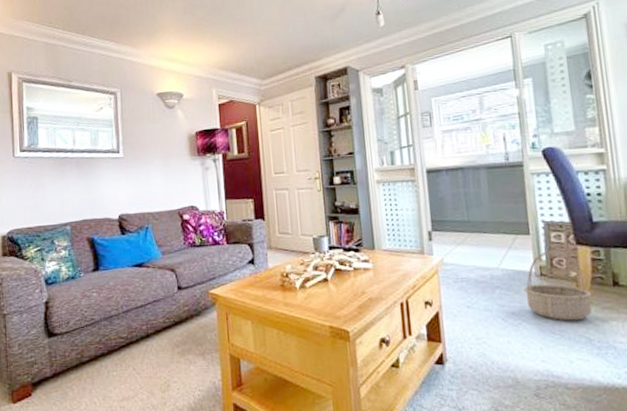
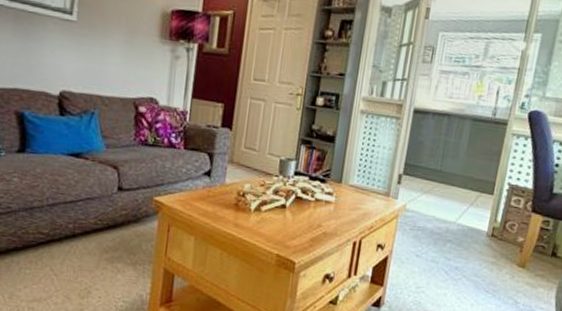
basket: present [524,250,592,321] -> none [471,213,531,284]

